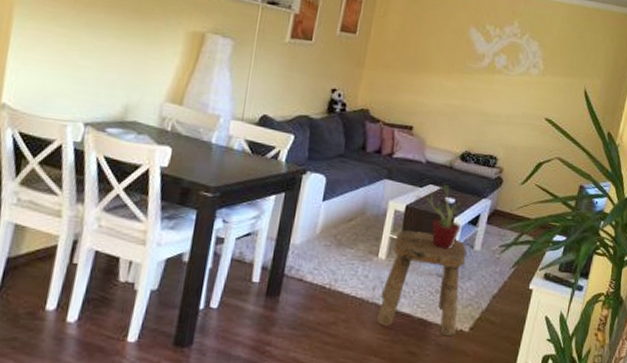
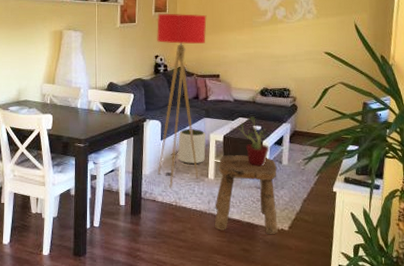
floor lamp: none [311,34,408,265] -> present [156,13,207,188]
plant pot: none [342,190,384,238] -> present [178,129,207,165]

